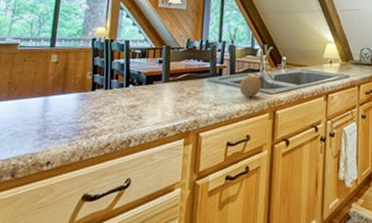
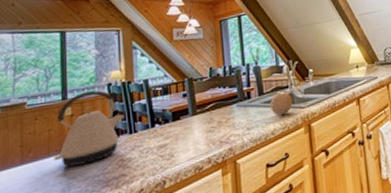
kettle: none [35,43,103,111] -> present [54,90,125,167]

